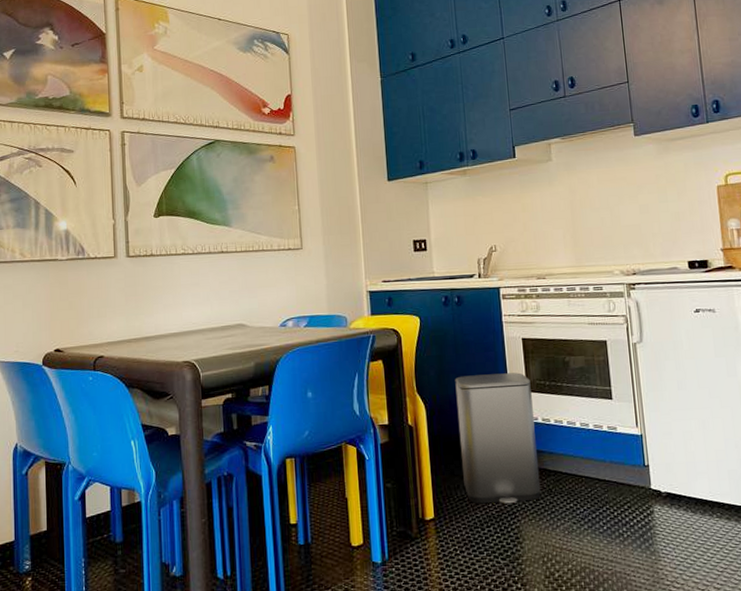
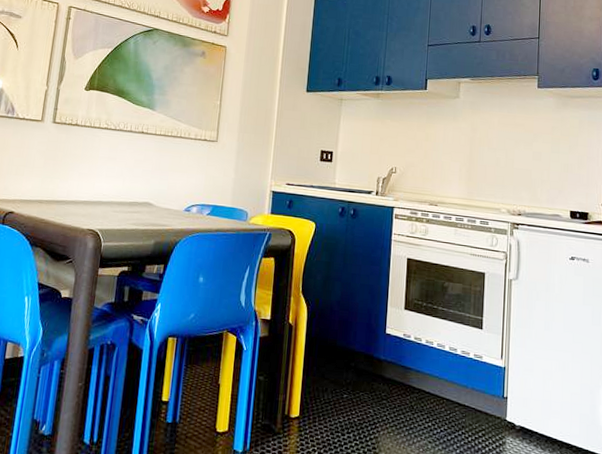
pedal bin: present [455,372,541,504] -> none [332,284,409,415]

